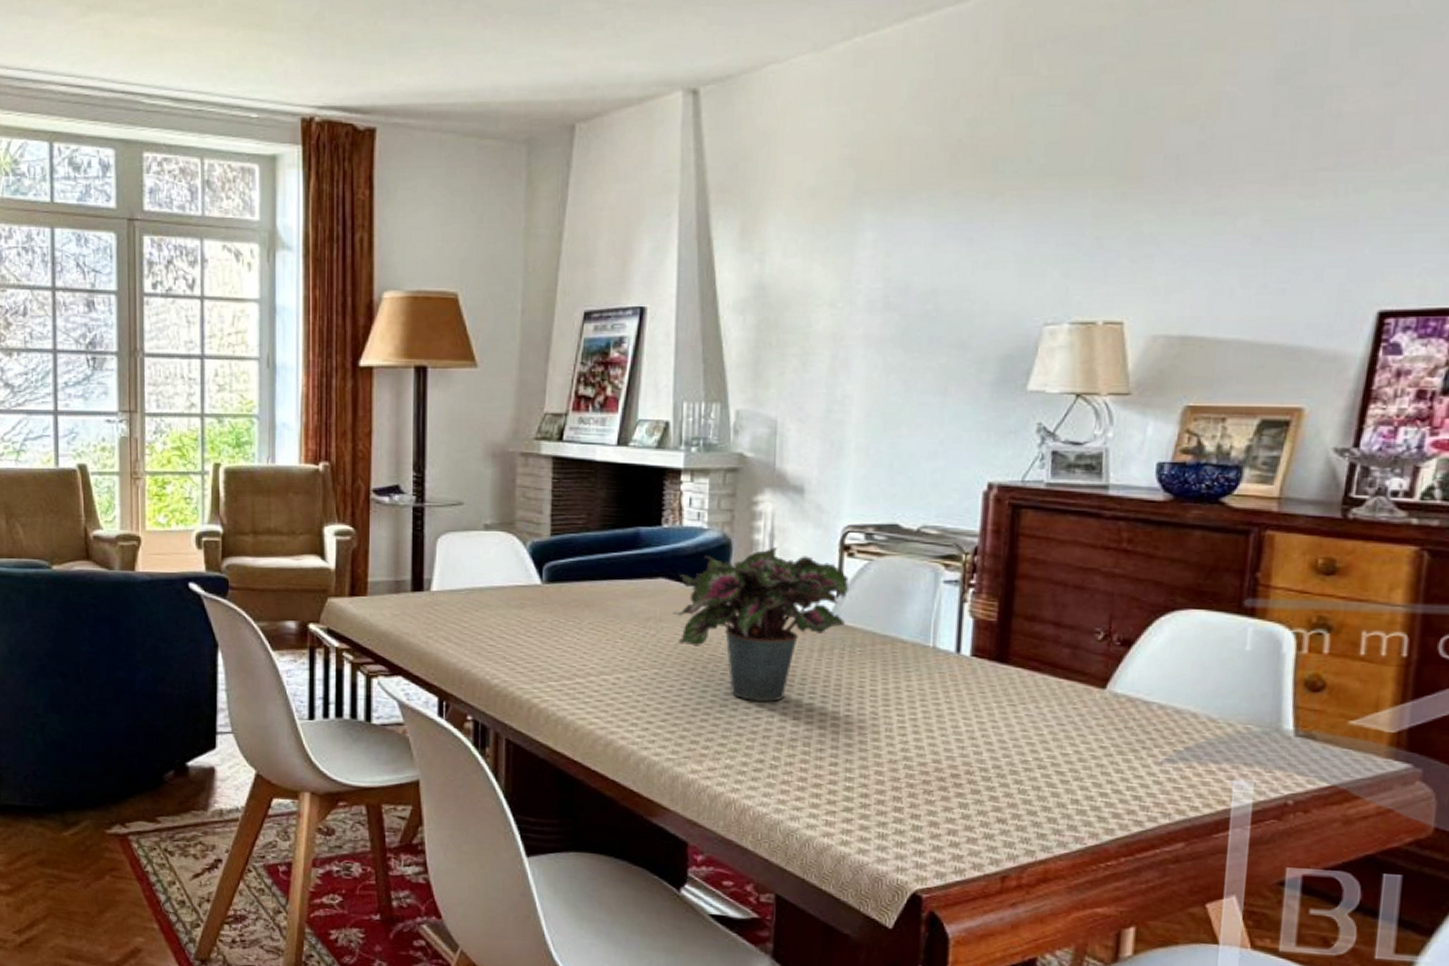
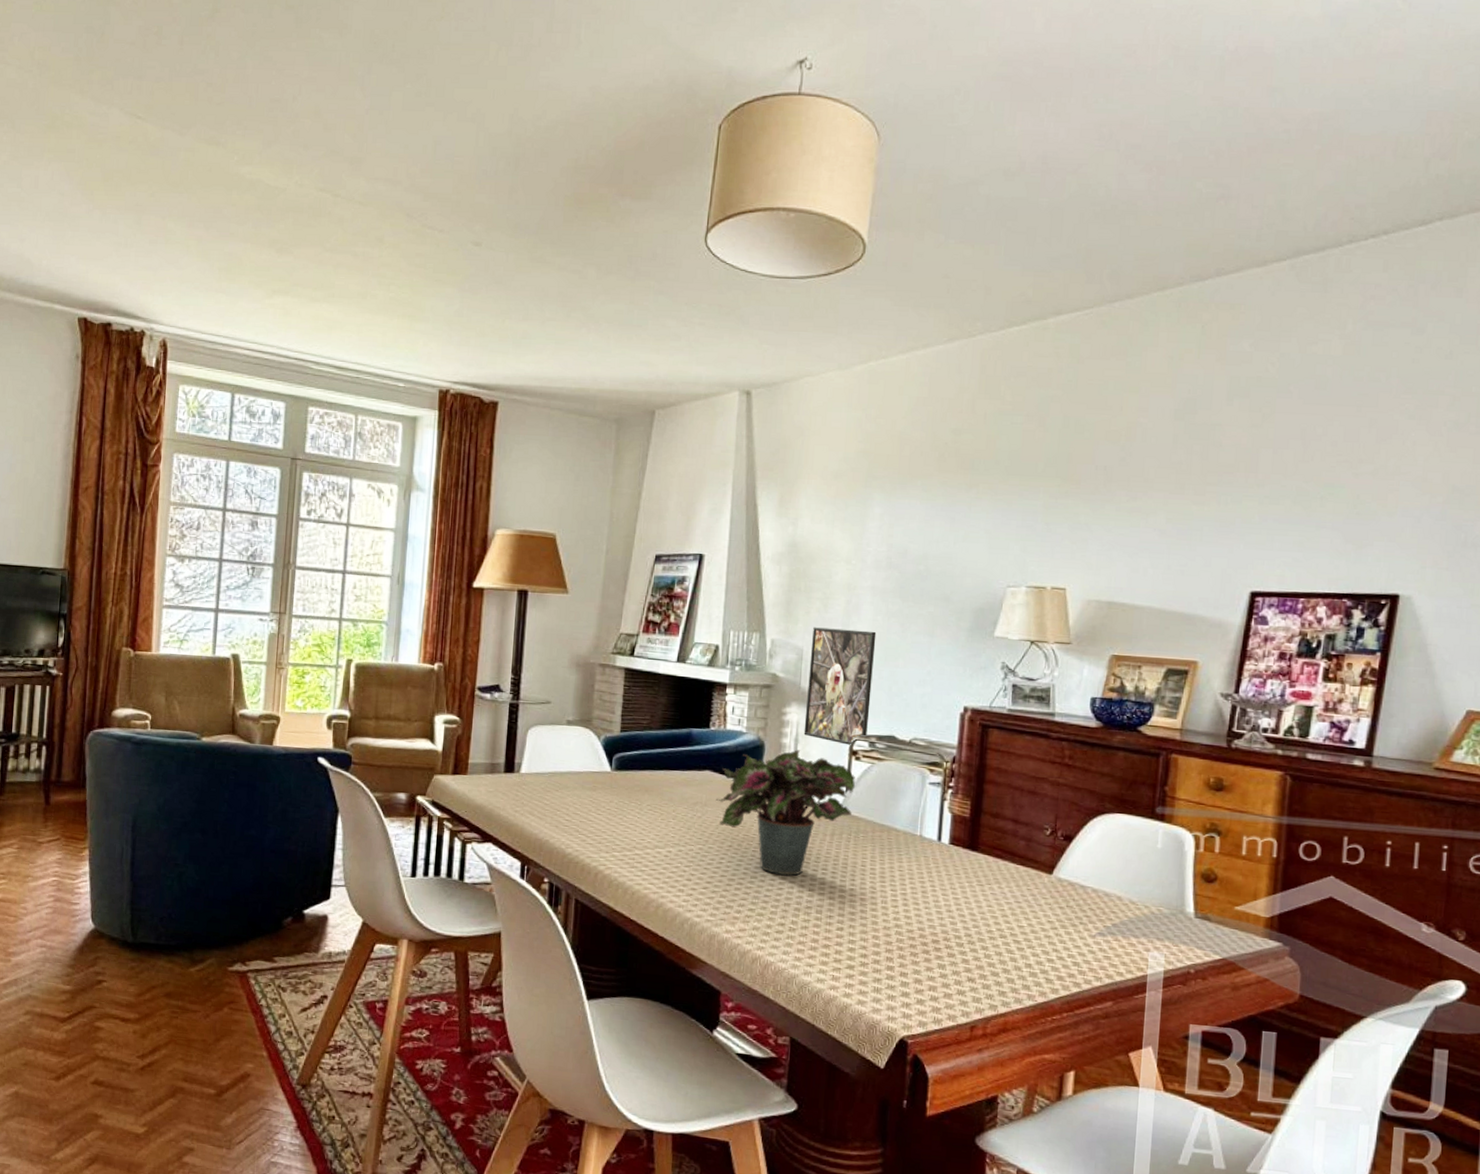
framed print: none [781,392,872,540] -> present [803,627,877,747]

